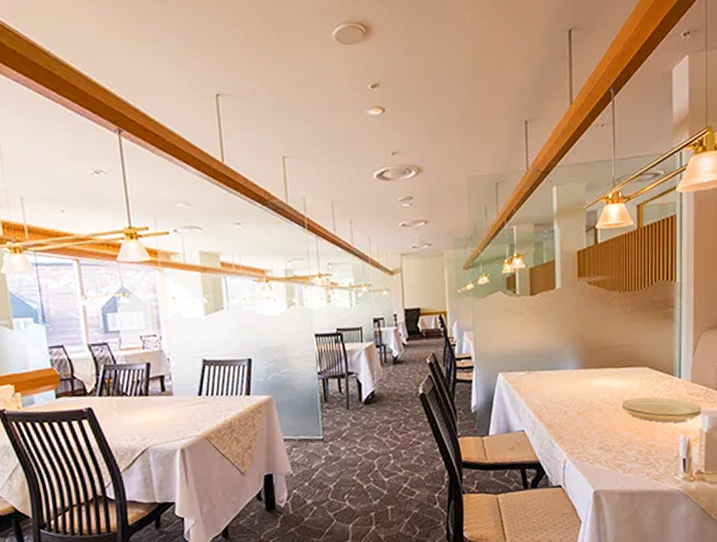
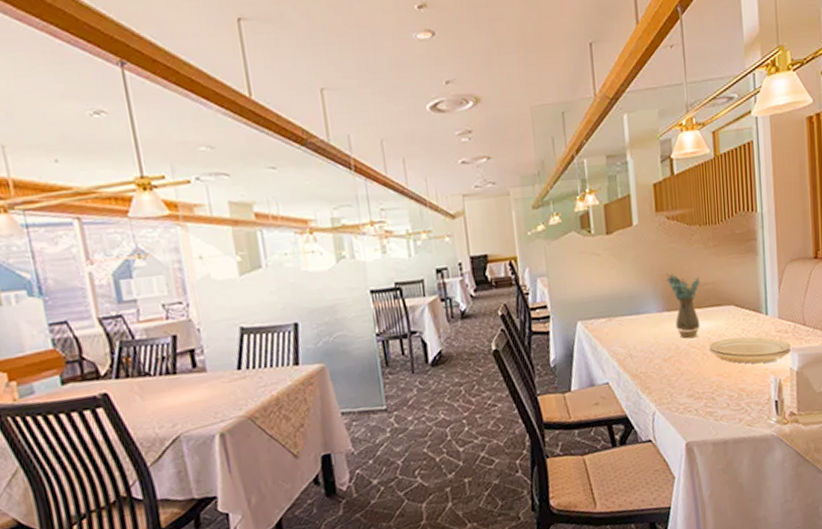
vase: none [584,334,617,395] -> present [665,273,700,339]

